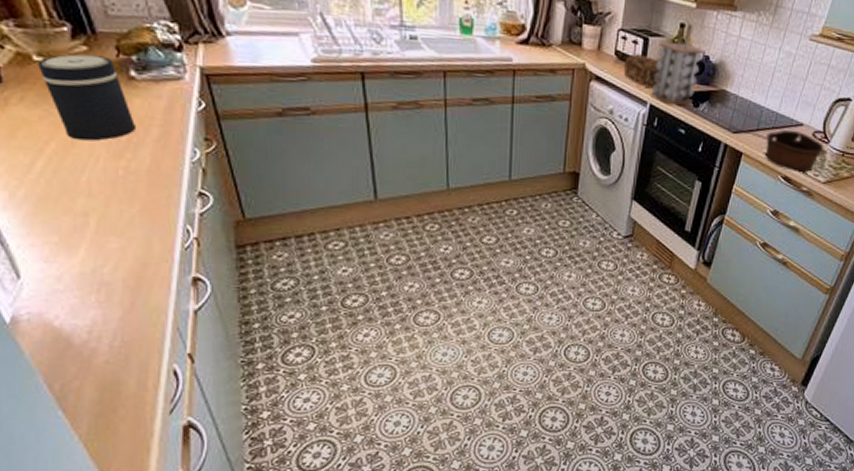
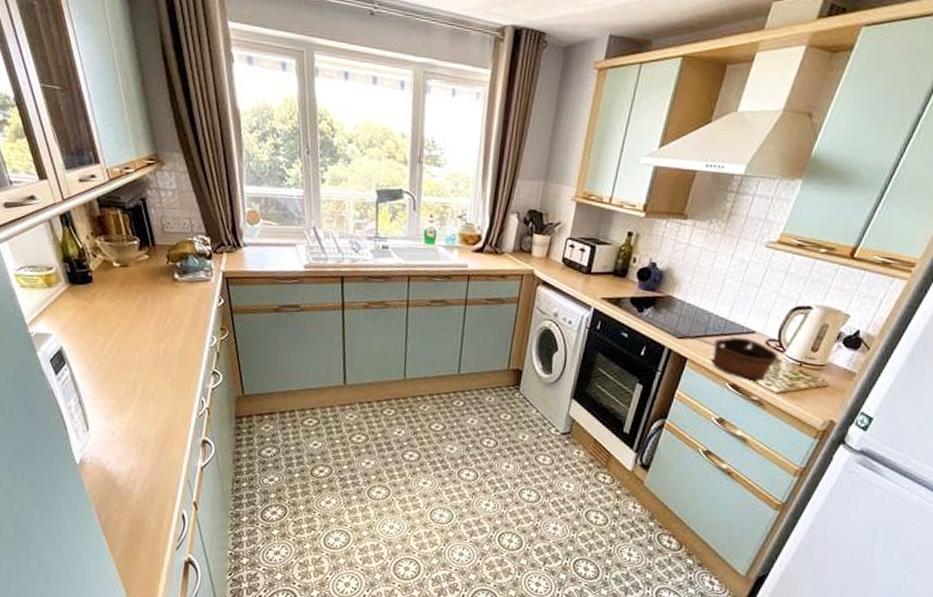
cylinder: present [38,54,135,141] -> none [116,261,174,328]
bread loaf: present [624,54,660,89] -> none [570,261,605,294]
spice rack: present [651,36,704,106] -> none [595,244,651,310]

